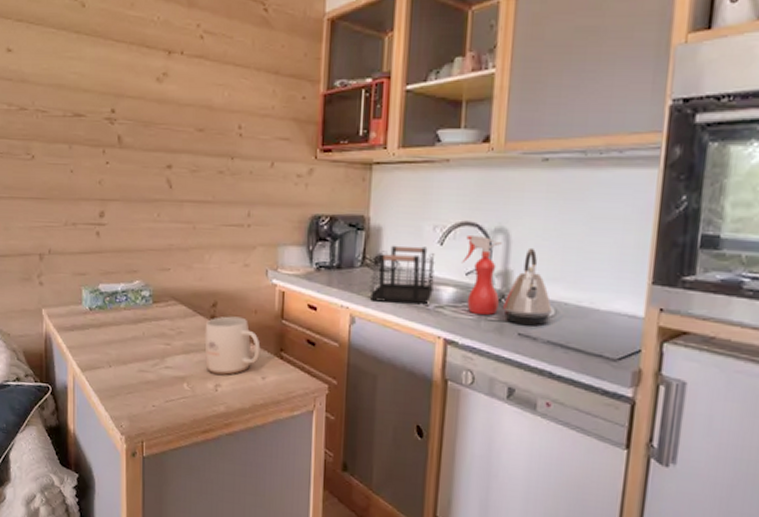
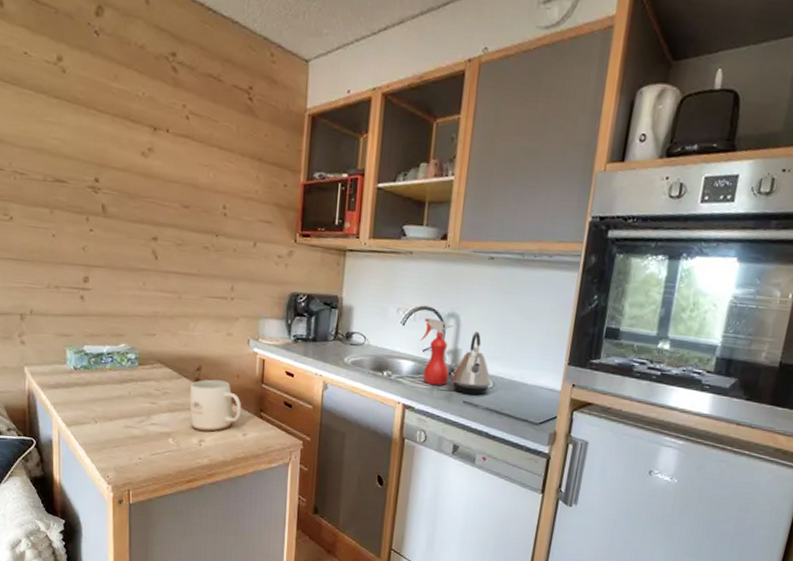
dish rack: present [369,245,436,305] -> none [341,323,398,375]

